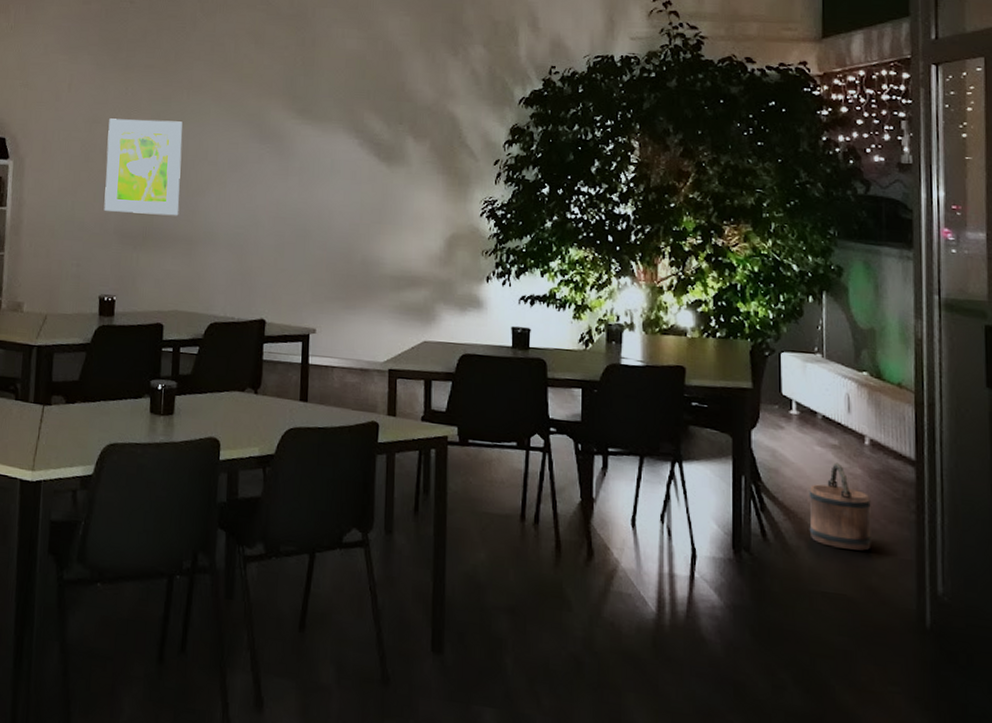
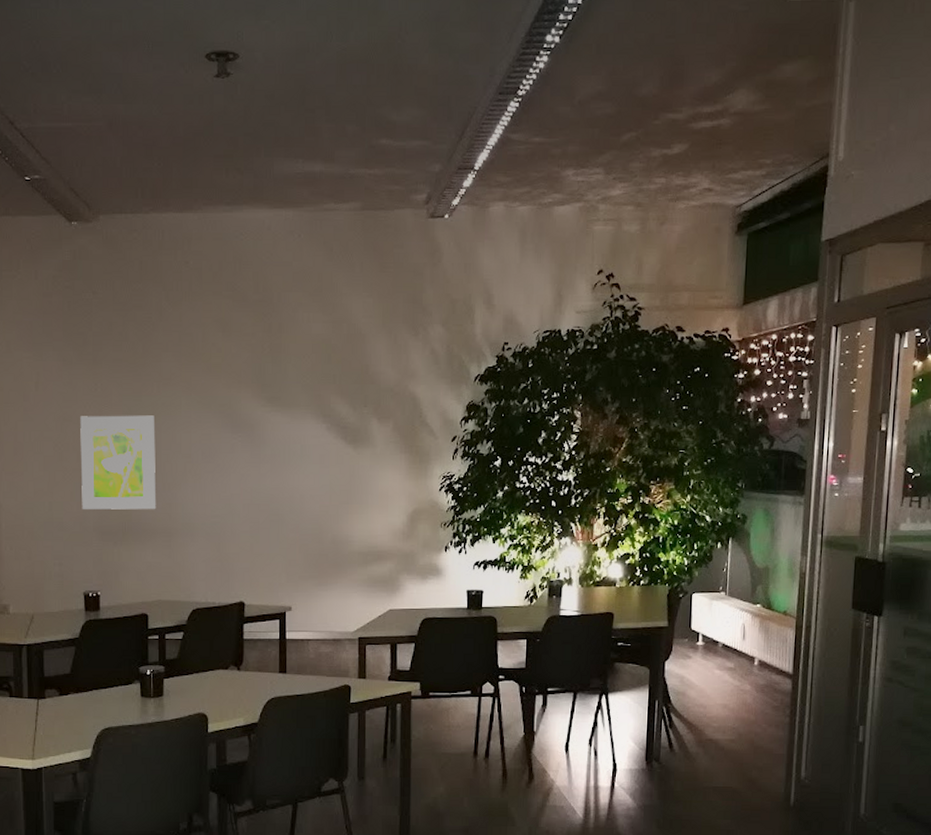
bucket: present [809,462,872,551] -> none [706,682,756,751]

